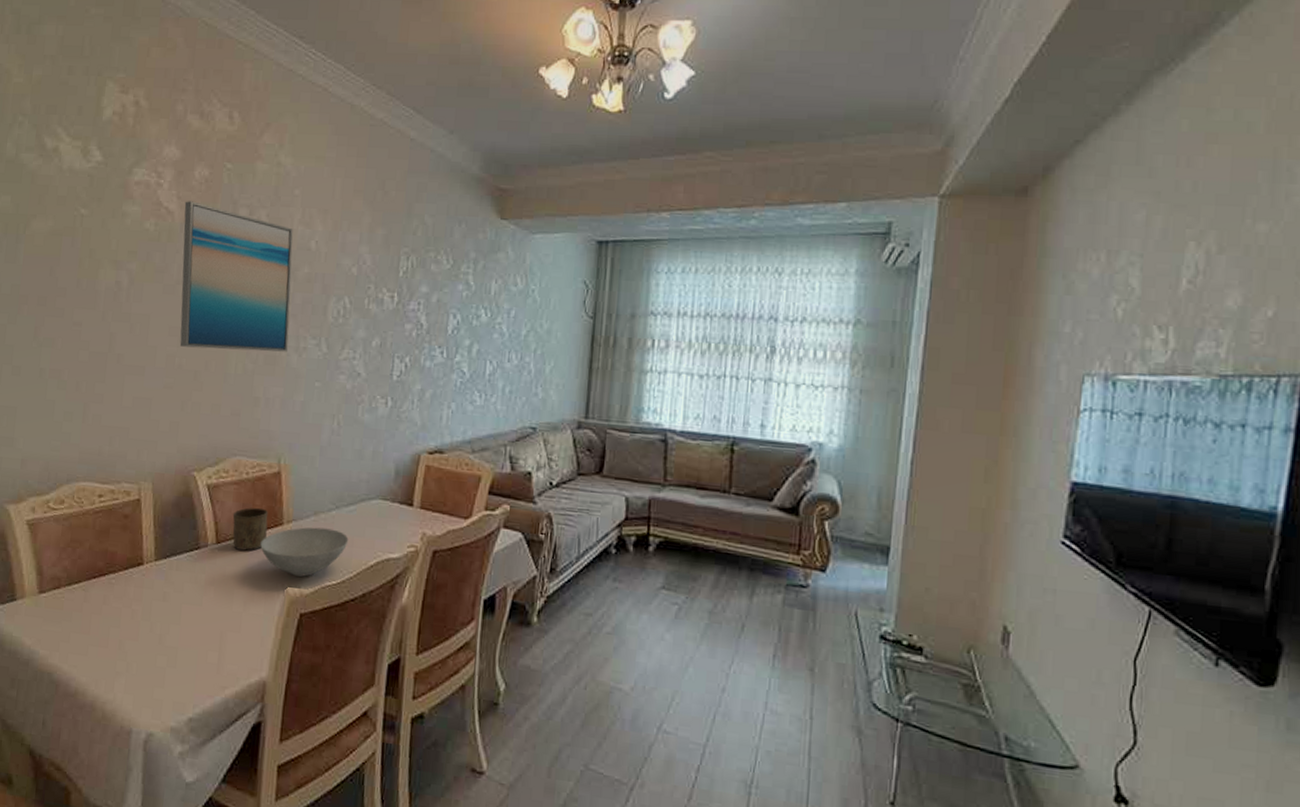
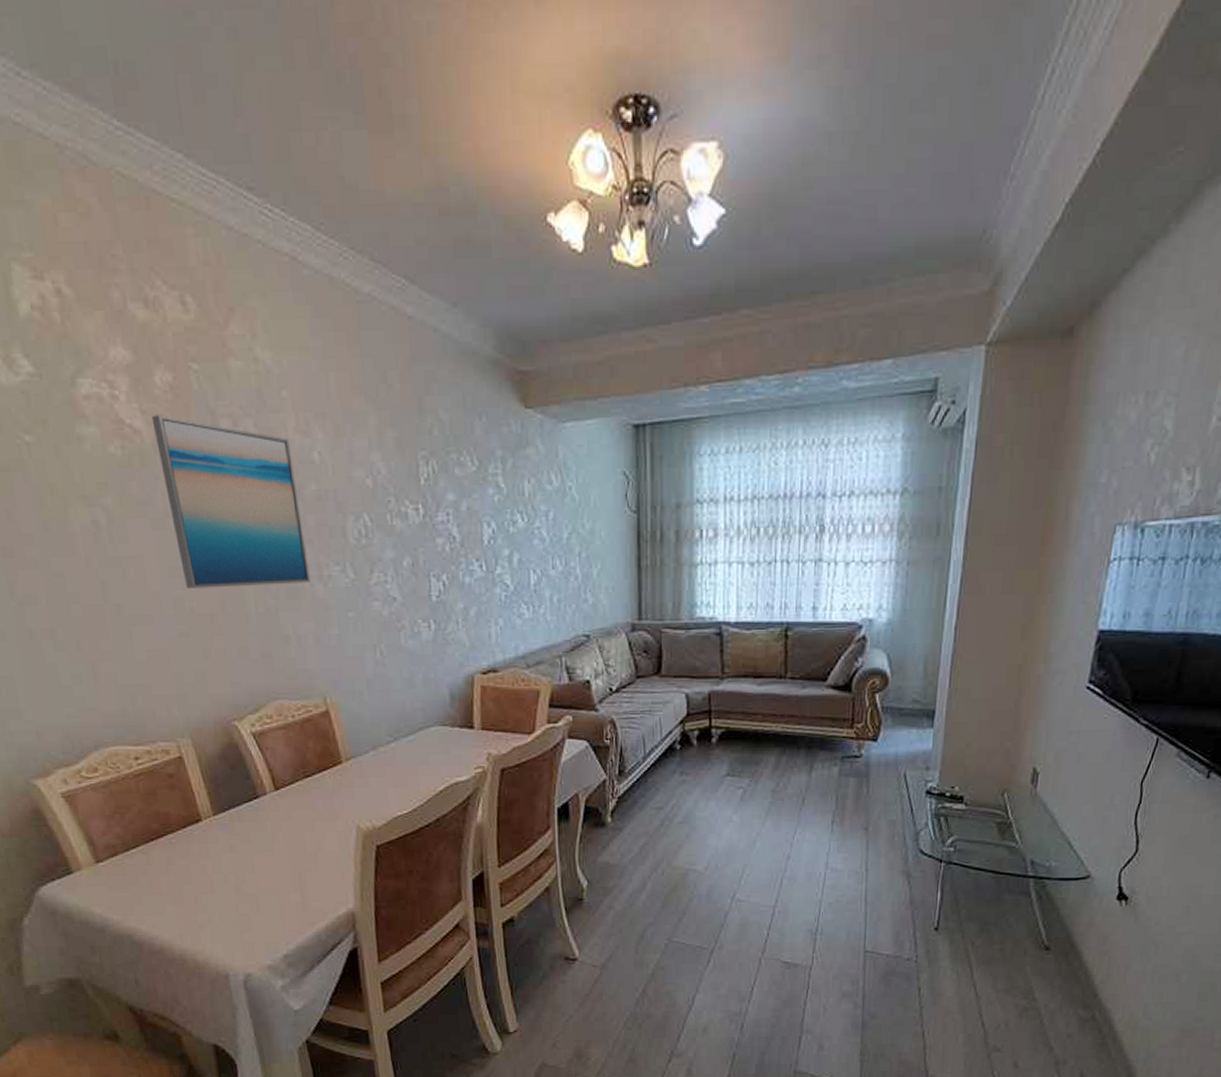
cup: present [232,507,269,551] -> none [286,749,327,794]
bowl: present [260,527,349,577] -> none [322,761,413,811]

